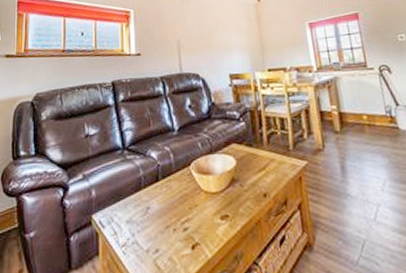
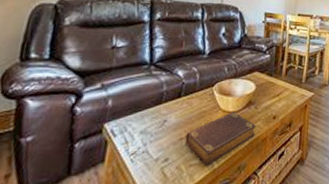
book: none [171,192,247,256] -> present [185,112,256,166]

